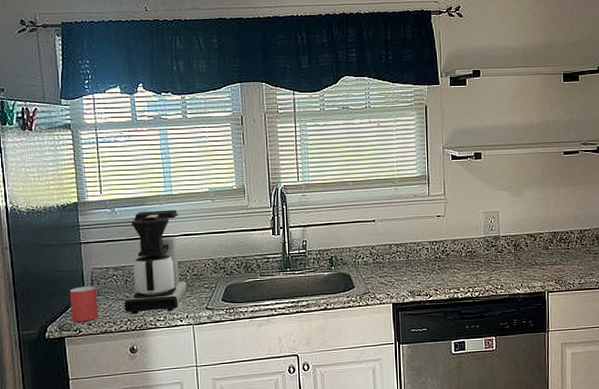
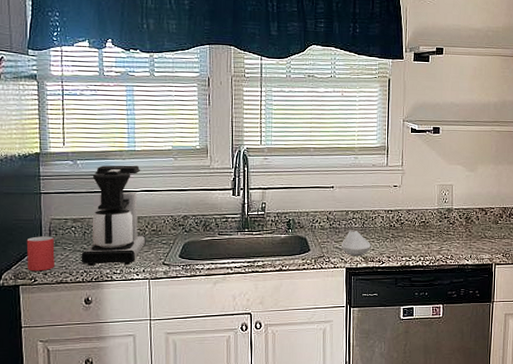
spoon rest: none [386,265,417,291] -> present [341,231,371,256]

